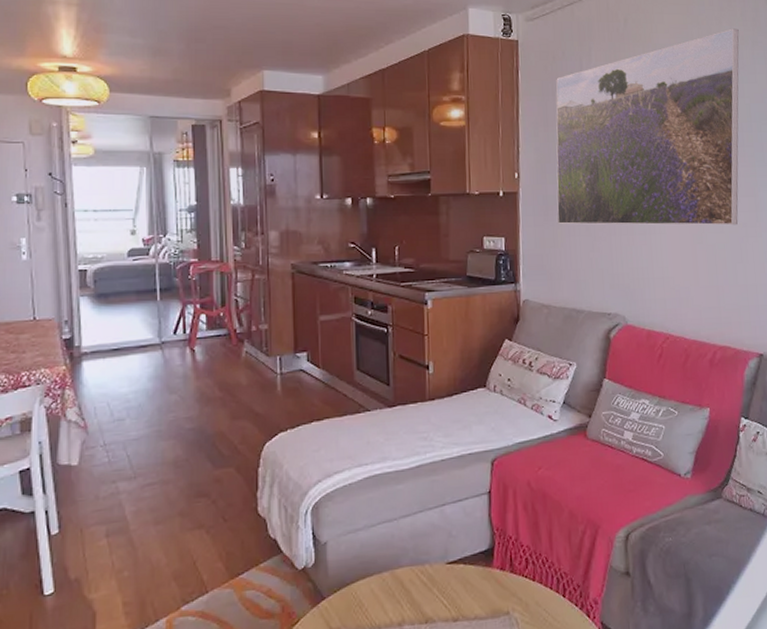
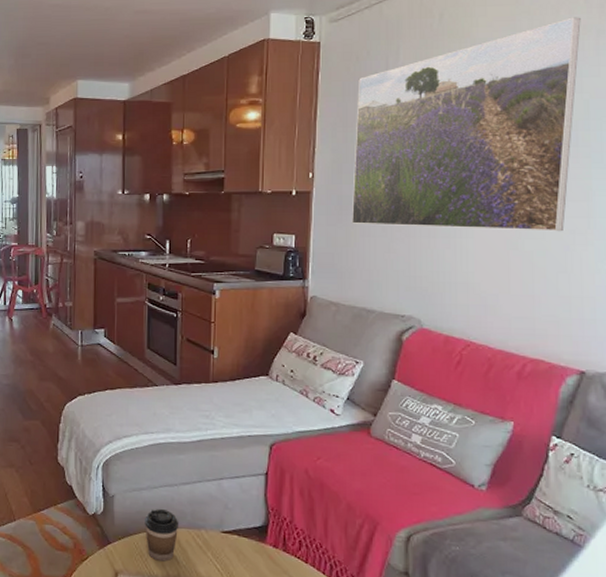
coffee cup: none [363,549,401,609] -> present [145,509,179,562]

